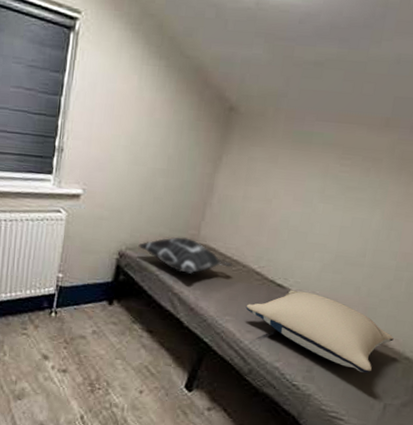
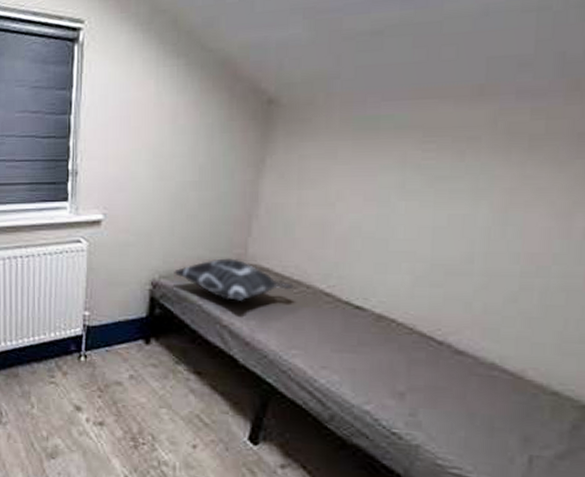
pillow: present [245,290,394,373] -> none [316,312,531,415]

